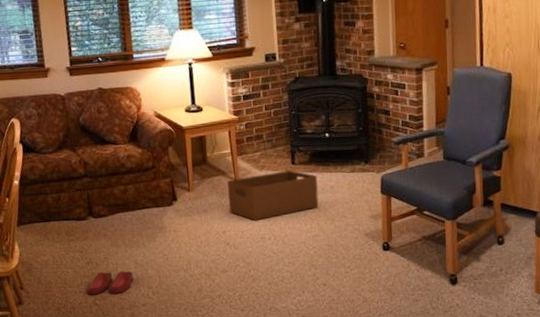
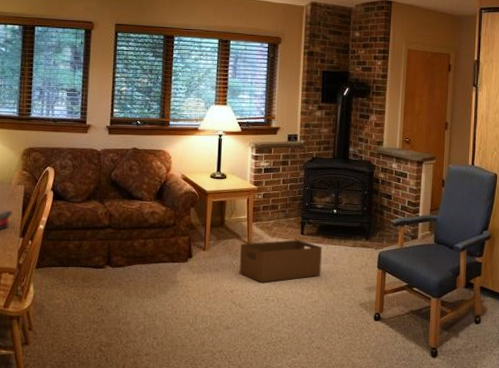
slippers: present [87,271,133,295] -> none [94,320,141,342]

